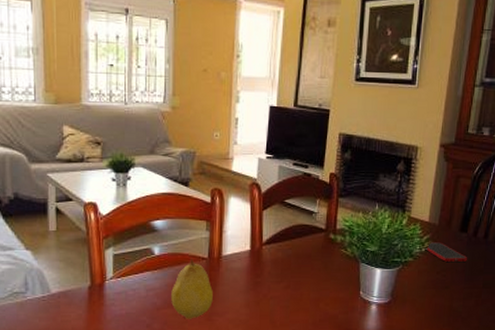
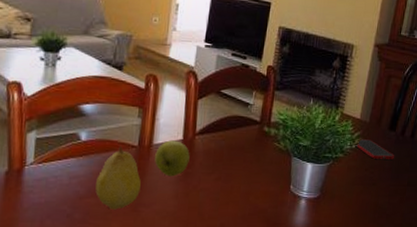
apple: none [225,251,258,286] -> present [154,140,190,177]

